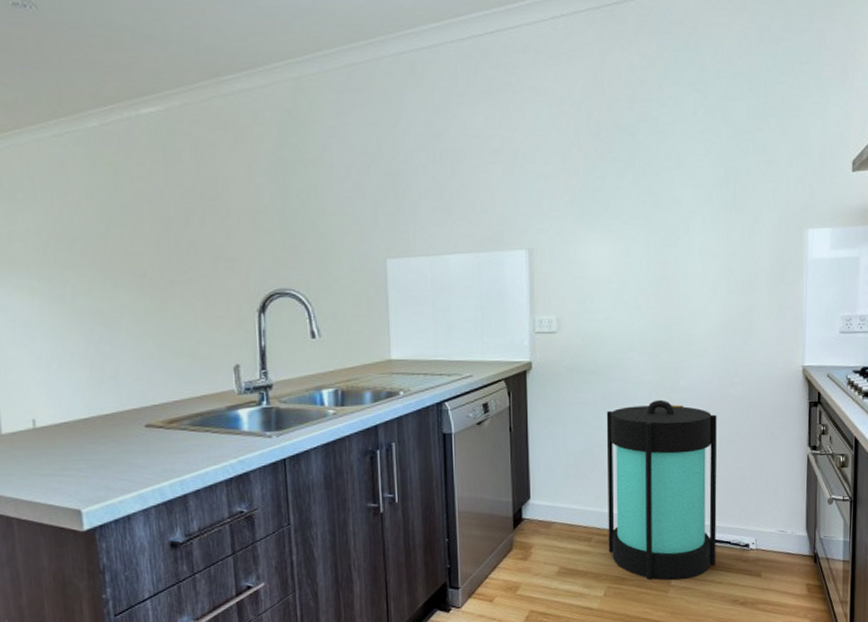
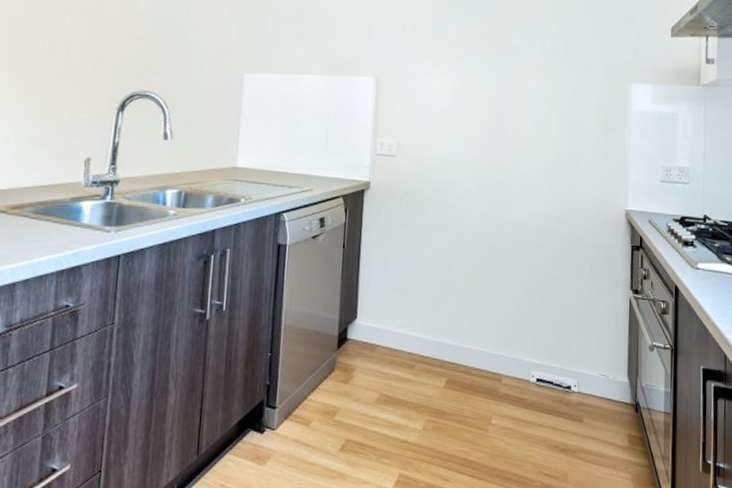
lantern: present [606,399,717,580] -> none [430,230,543,419]

